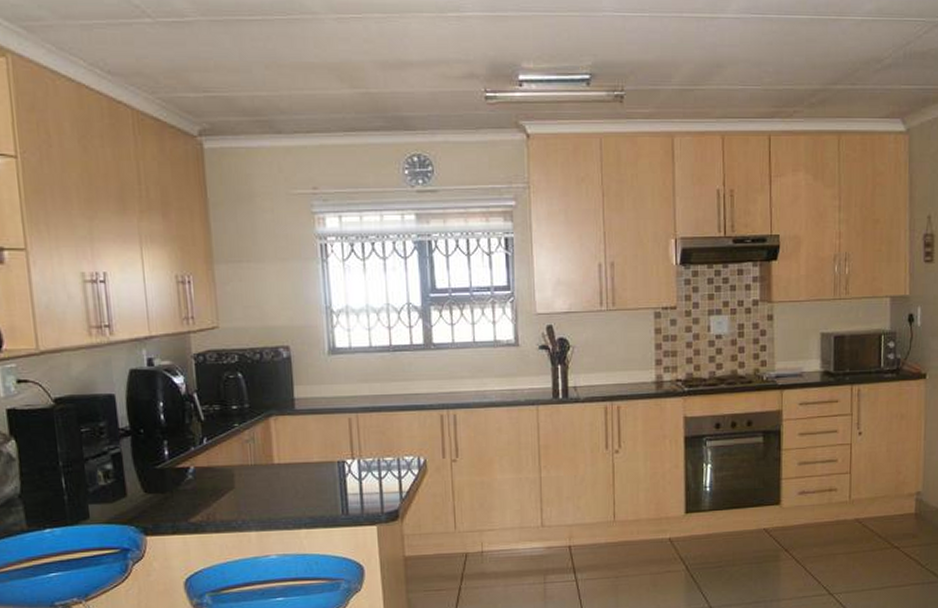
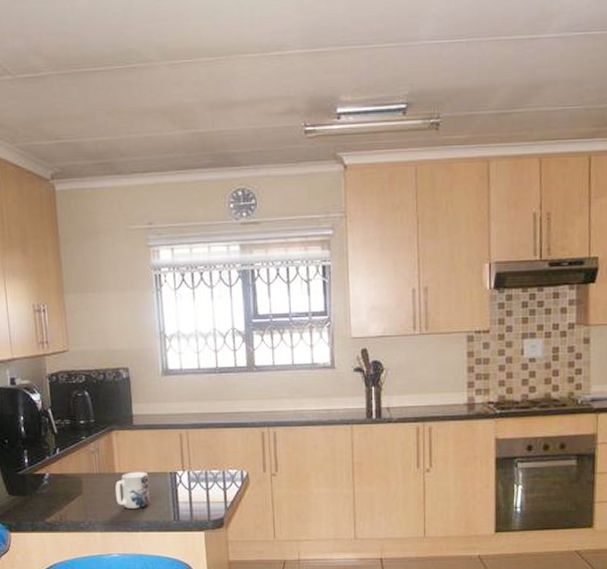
mug: none [274,461,315,503] -> present [115,471,150,508]

